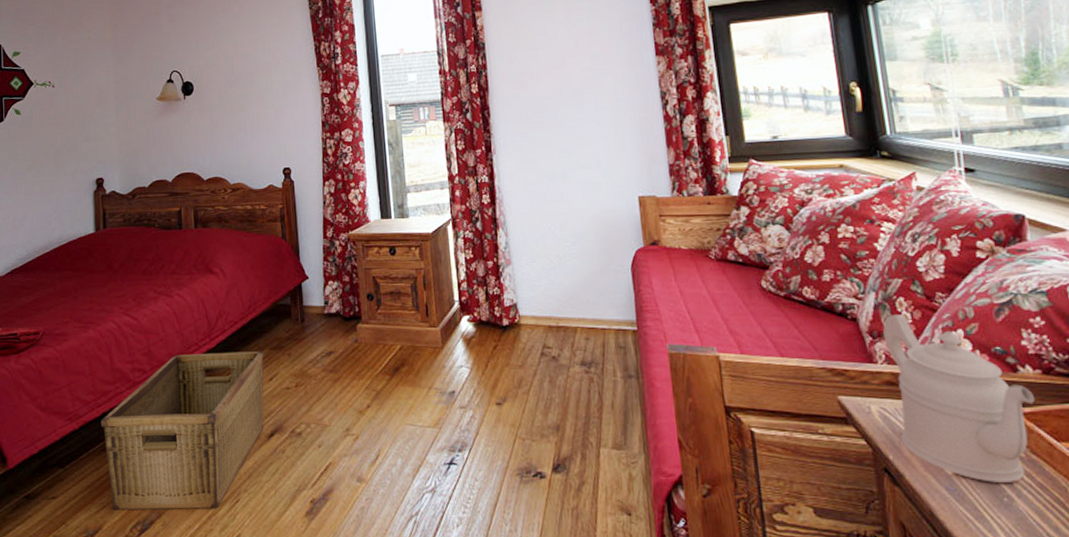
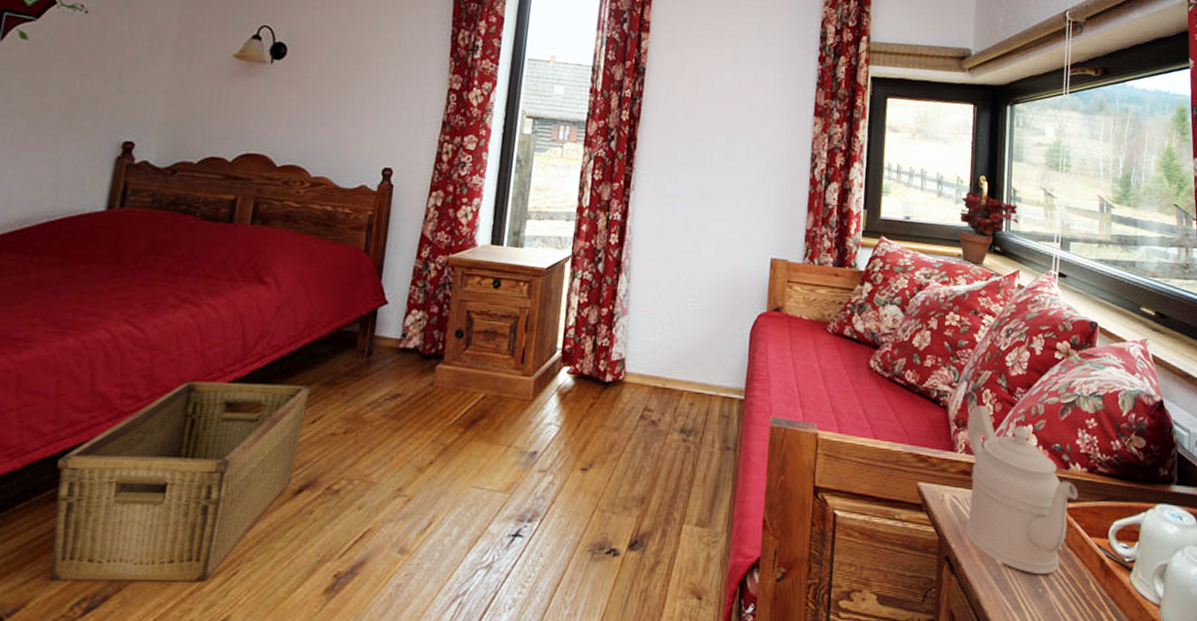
potted plant: none [832,99,905,173] -> present [957,191,1019,264]

